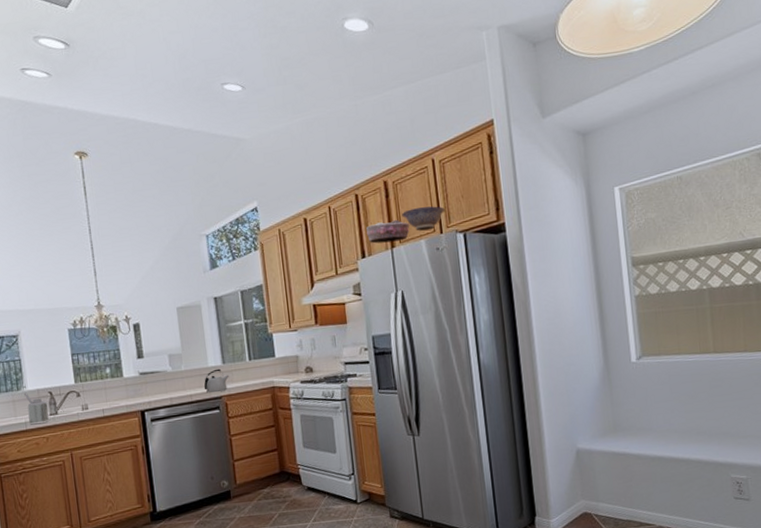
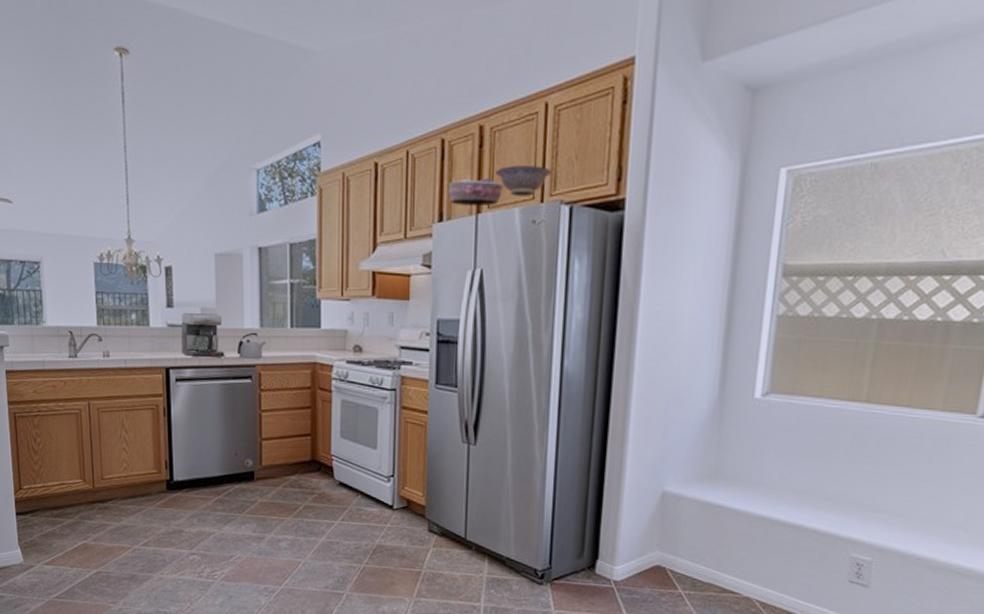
soap dispenser: present [23,392,49,425] -> none [43,328,68,366]
coffee maker: none [151,358,194,399] -> present [181,312,225,358]

